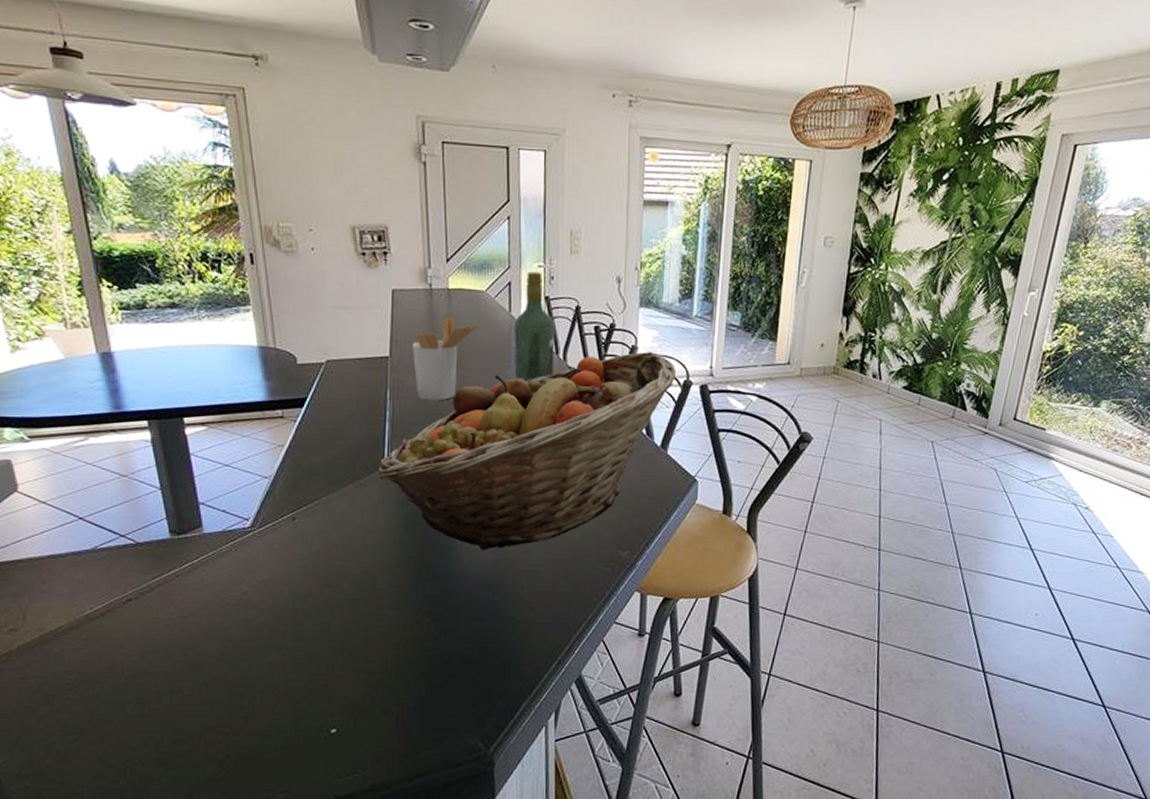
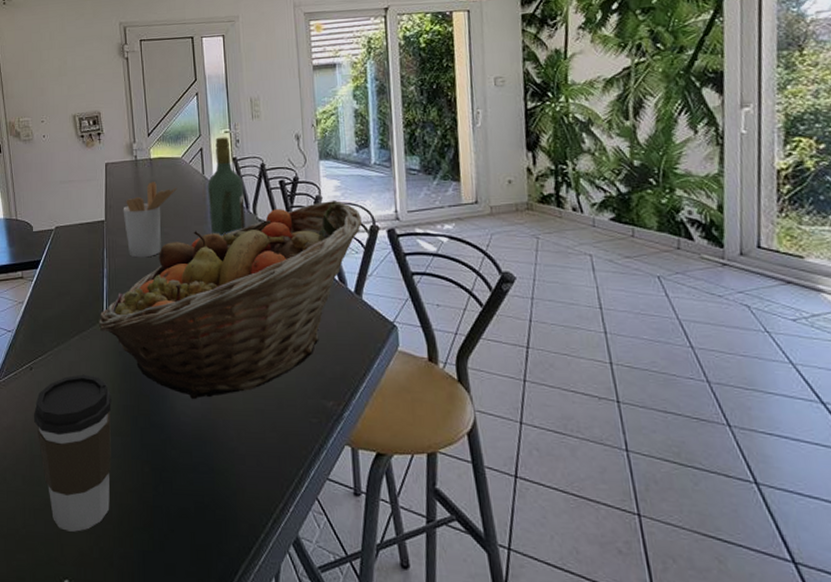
coffee cup: none [296,525,391,683] -> present [33,374,112,532]

